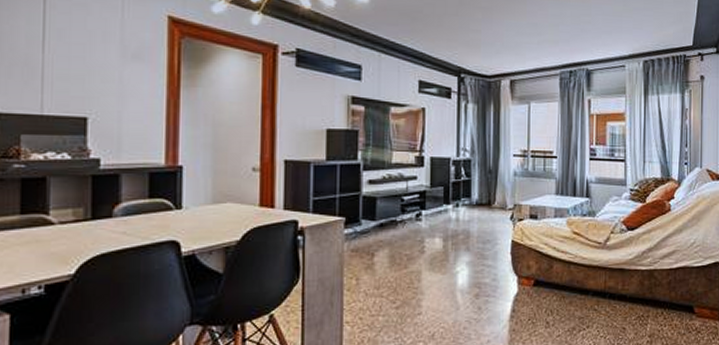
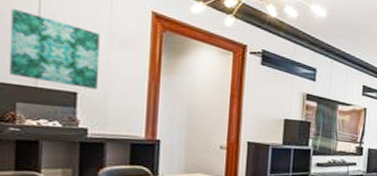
wall art: none [12,28,111,112] -> present [8,9,100,89]

